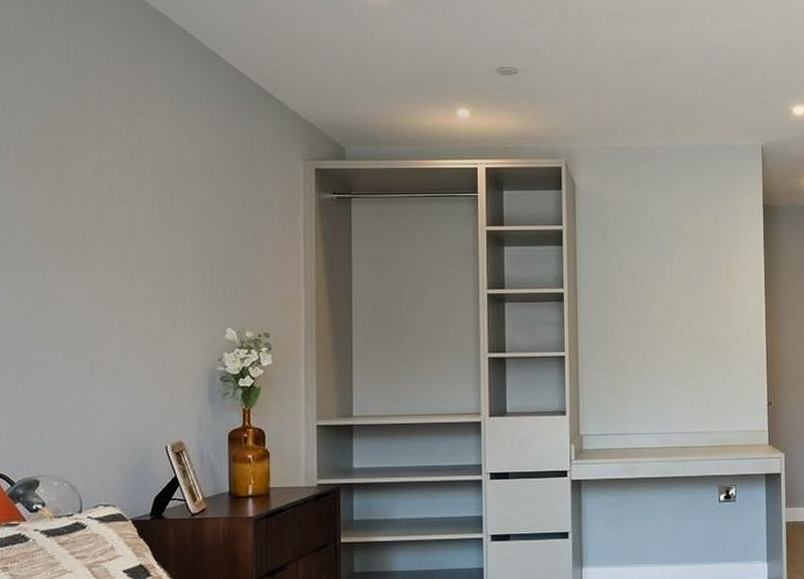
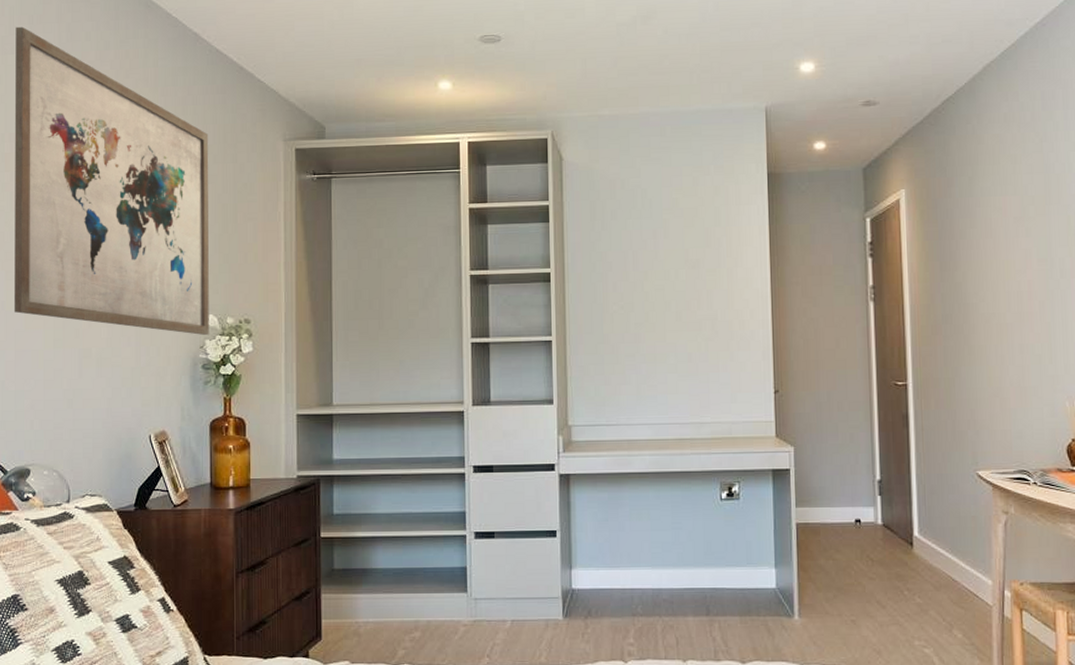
wall art: none [20,35,228,348] -> present [13,26,209,335]

